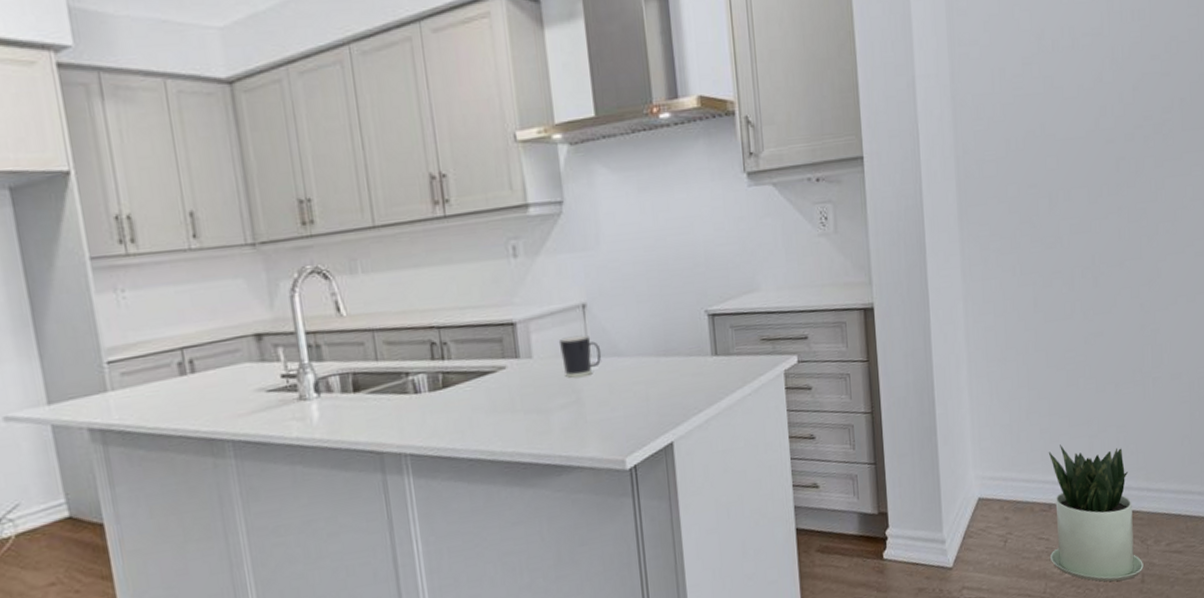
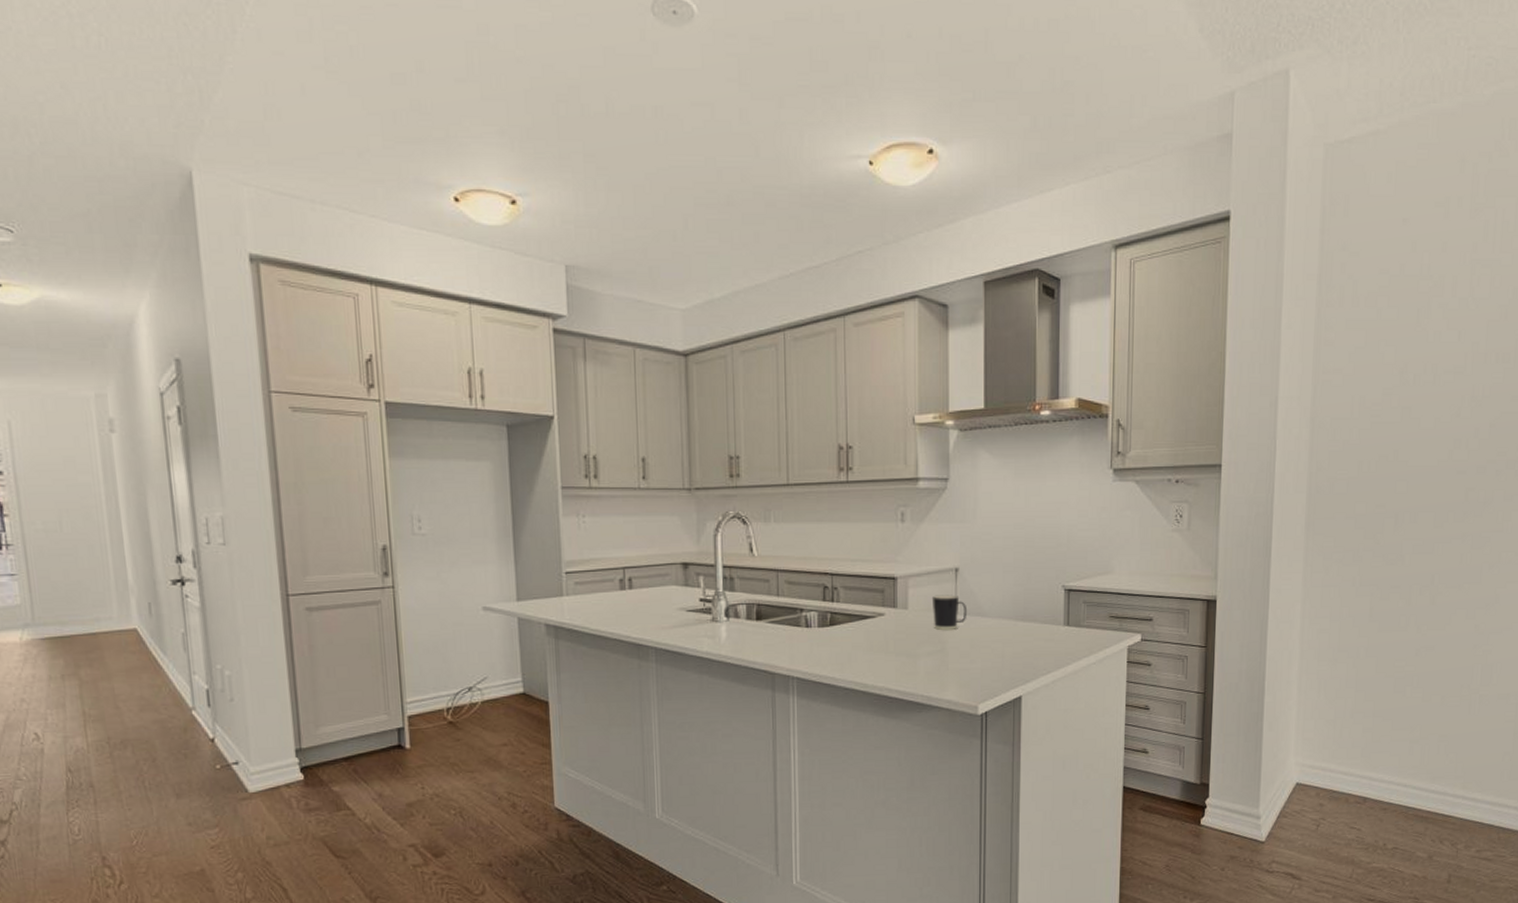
planter: present [1048,444,1144,582] -> none [1359,745,1451,878]

